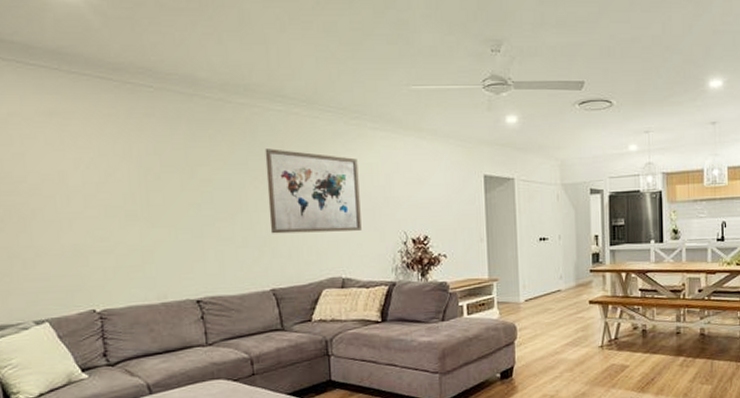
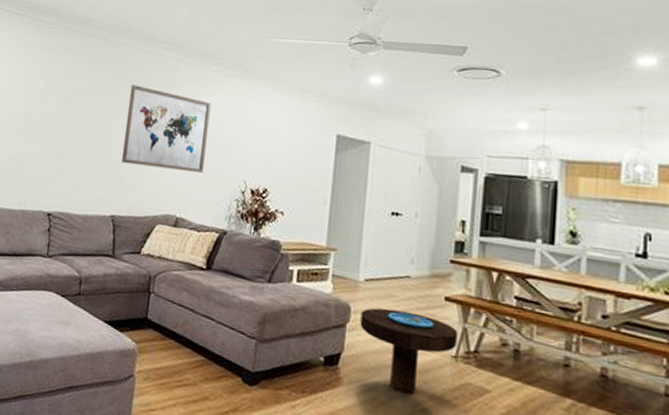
side table: none [525,319,602,385] -> present [360,307,458,394]

